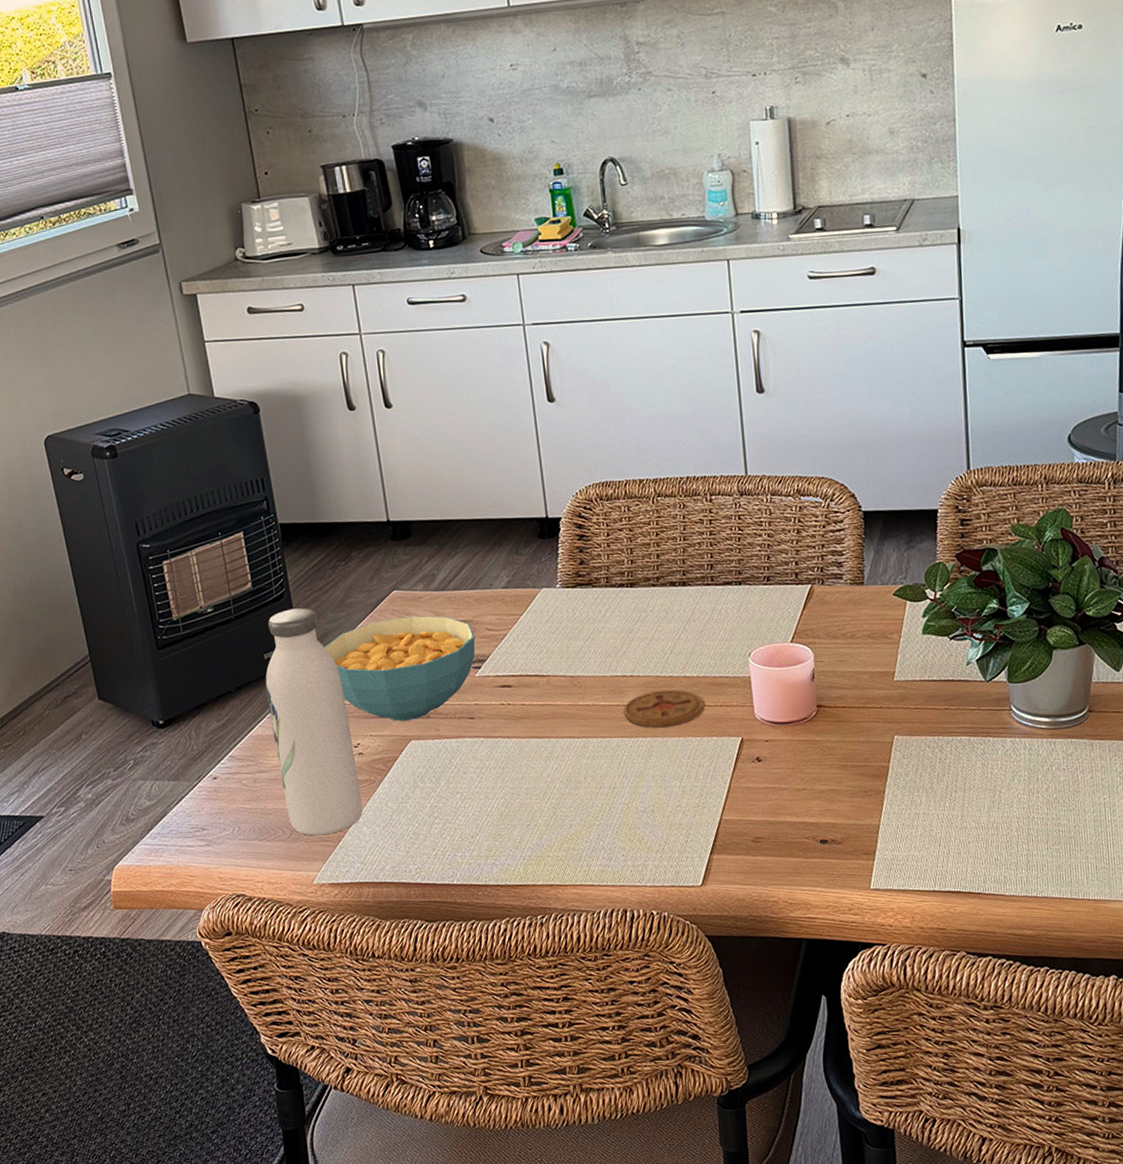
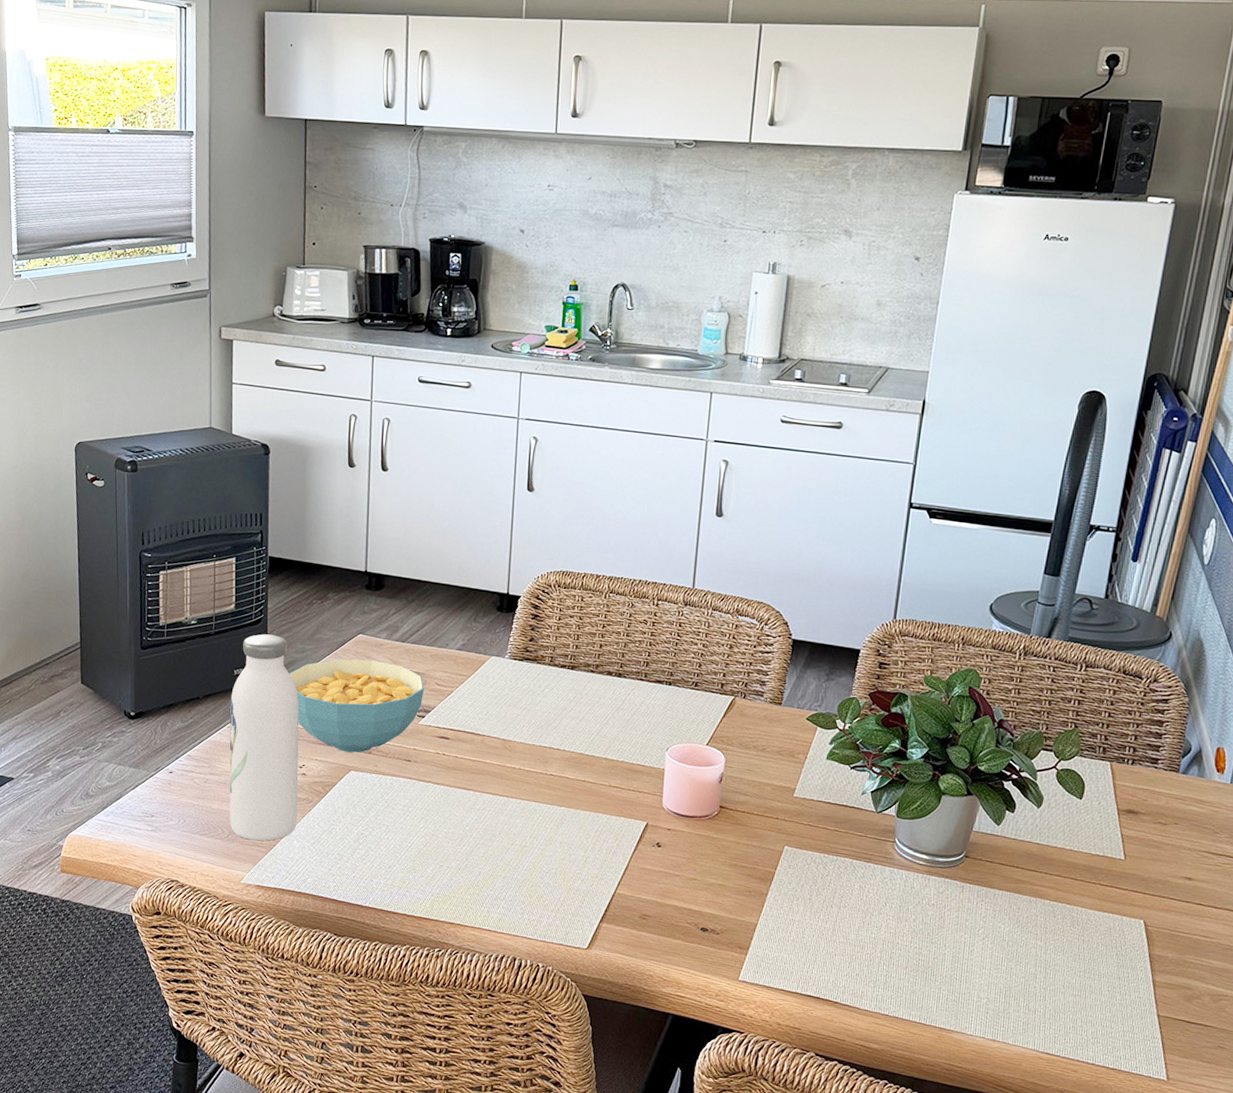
coaster: present [624,689,705,728] -> none [545,766,619,801]

